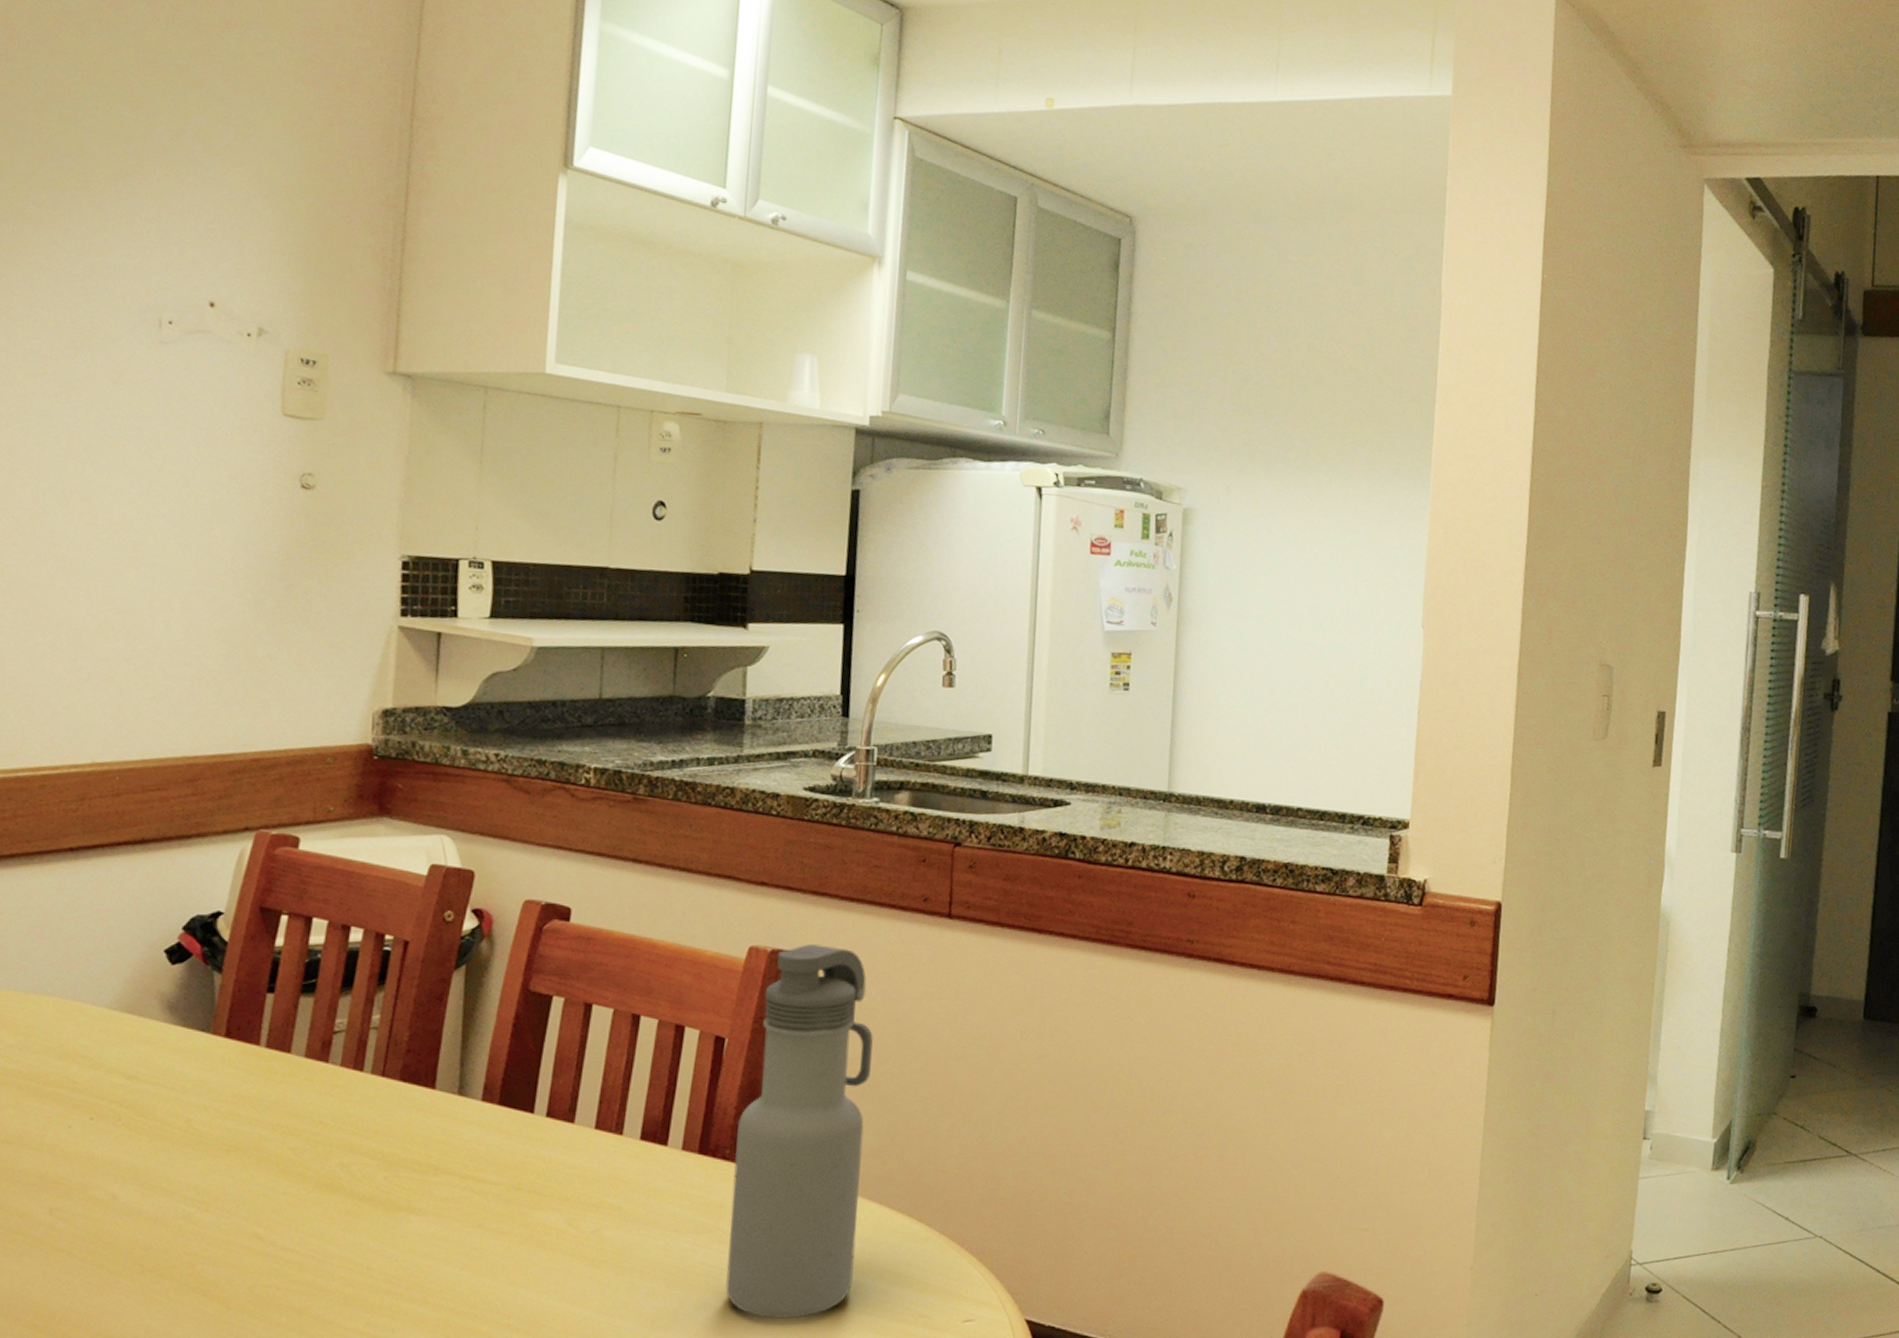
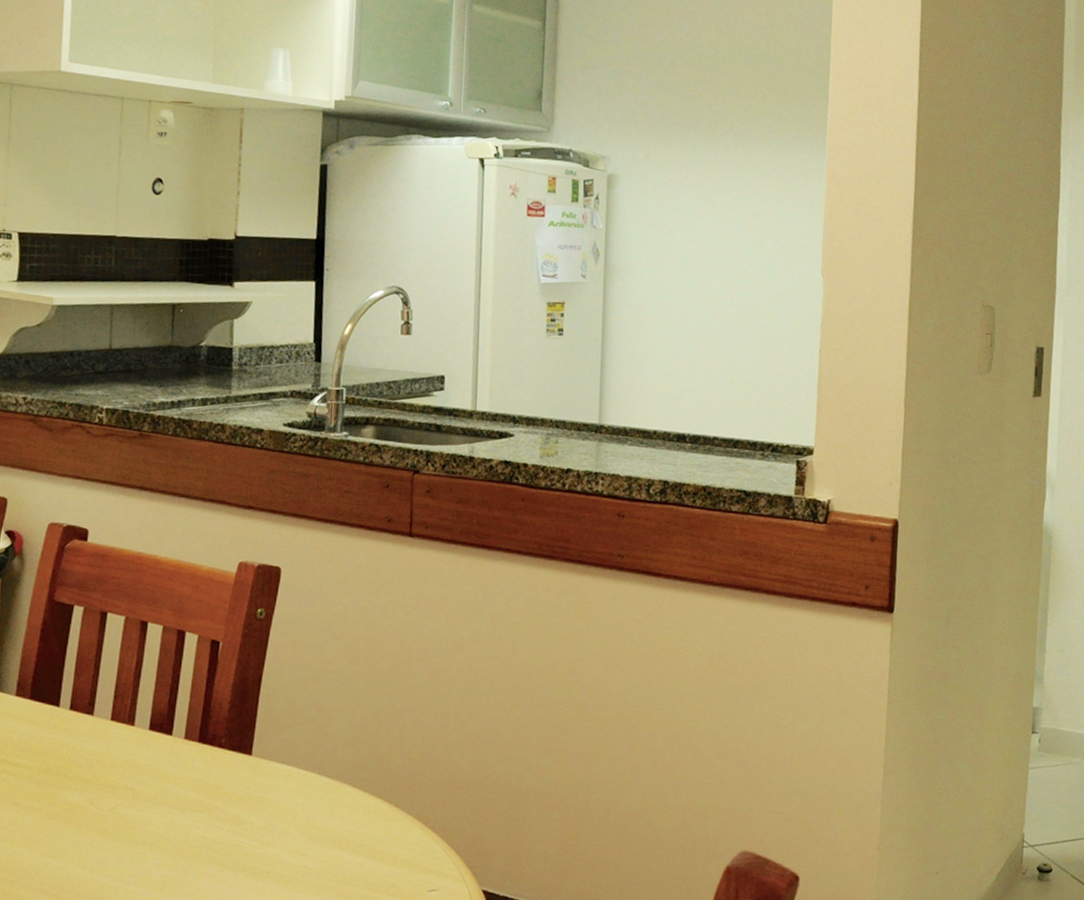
water bottle: present [725,944,873,1320] -> none [223,560,346,888]

